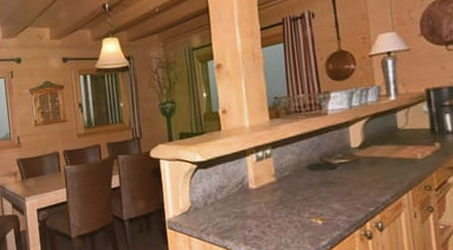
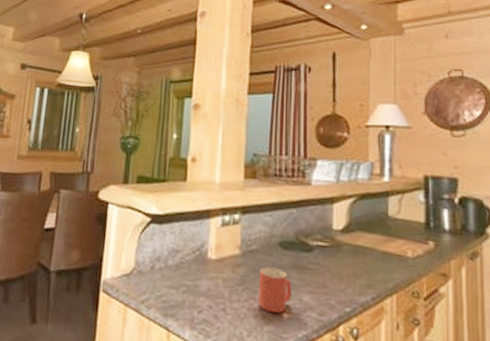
mug: none [293,186,324,222] -> present [258,266,292,314]

